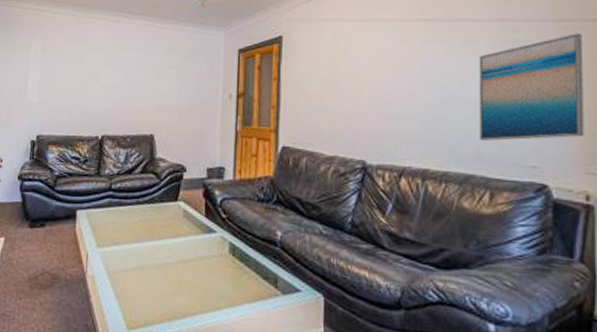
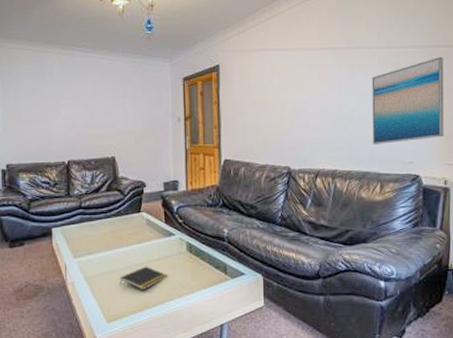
notepad: none [146,266,203,296] -> present [120,266,167,290]

